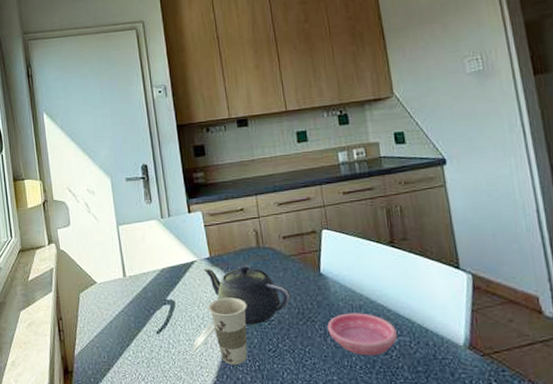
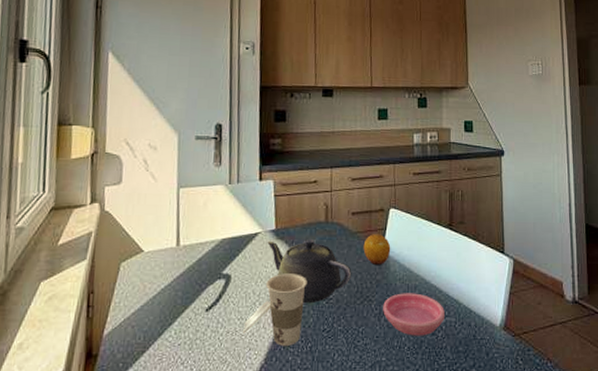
fruit: none [298,256,329,287] -> present [363,234,391,266]

